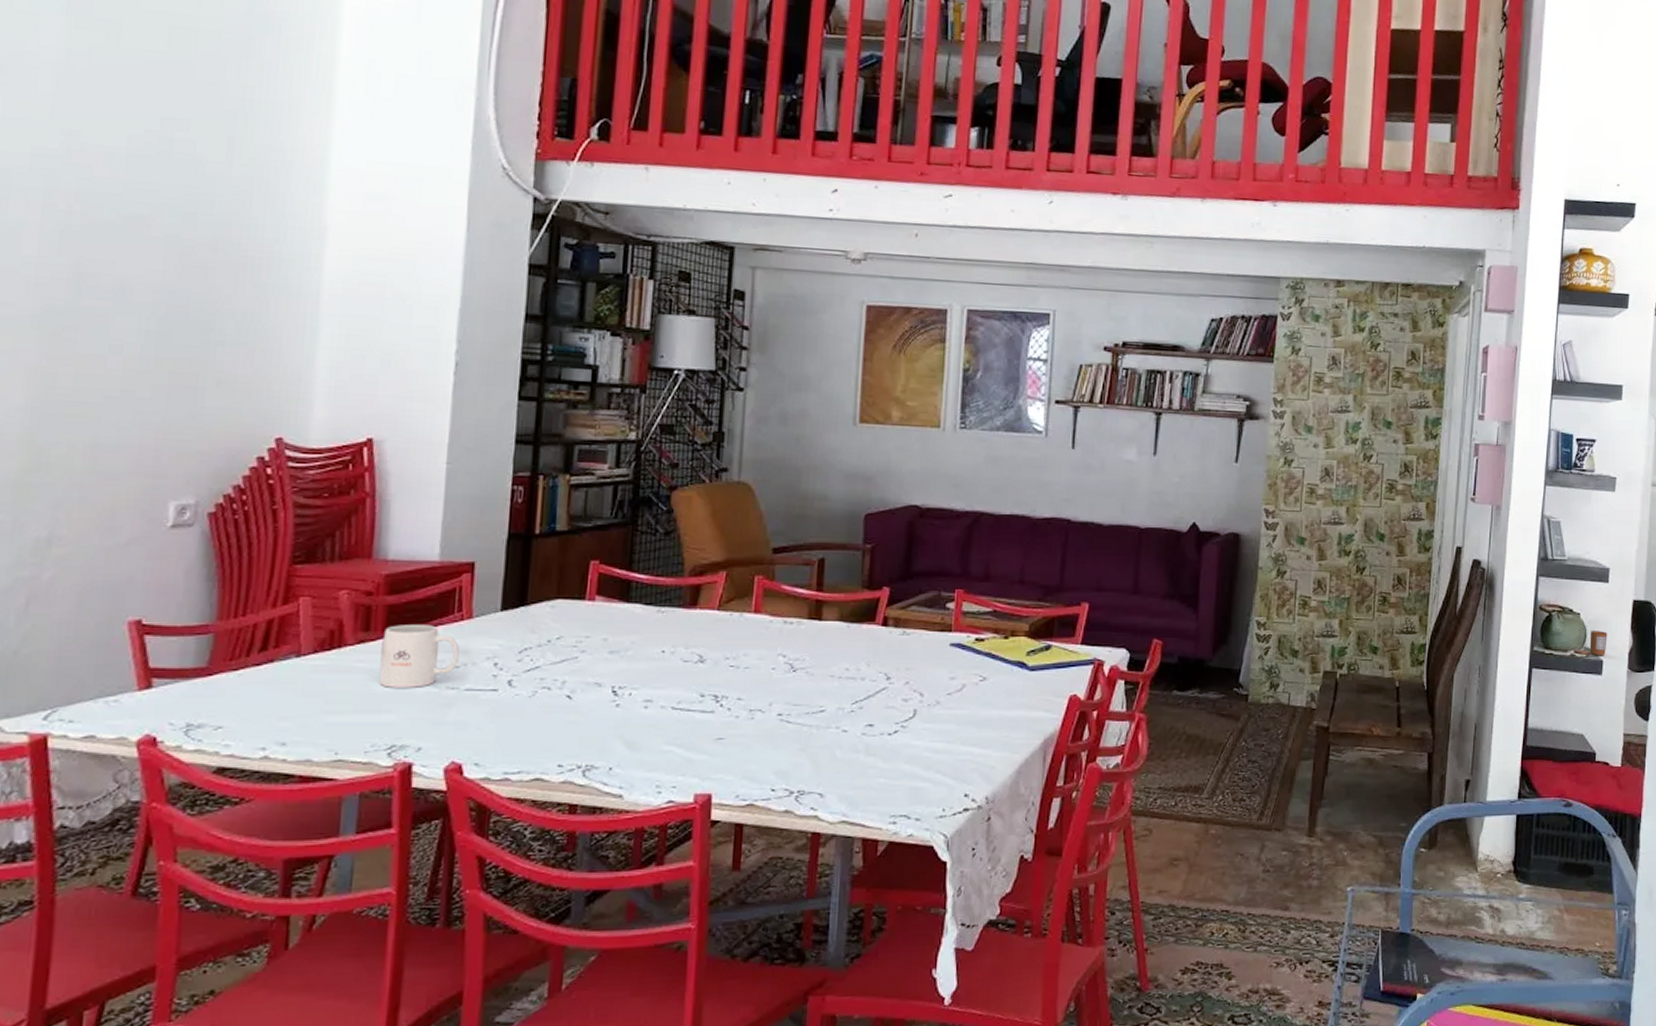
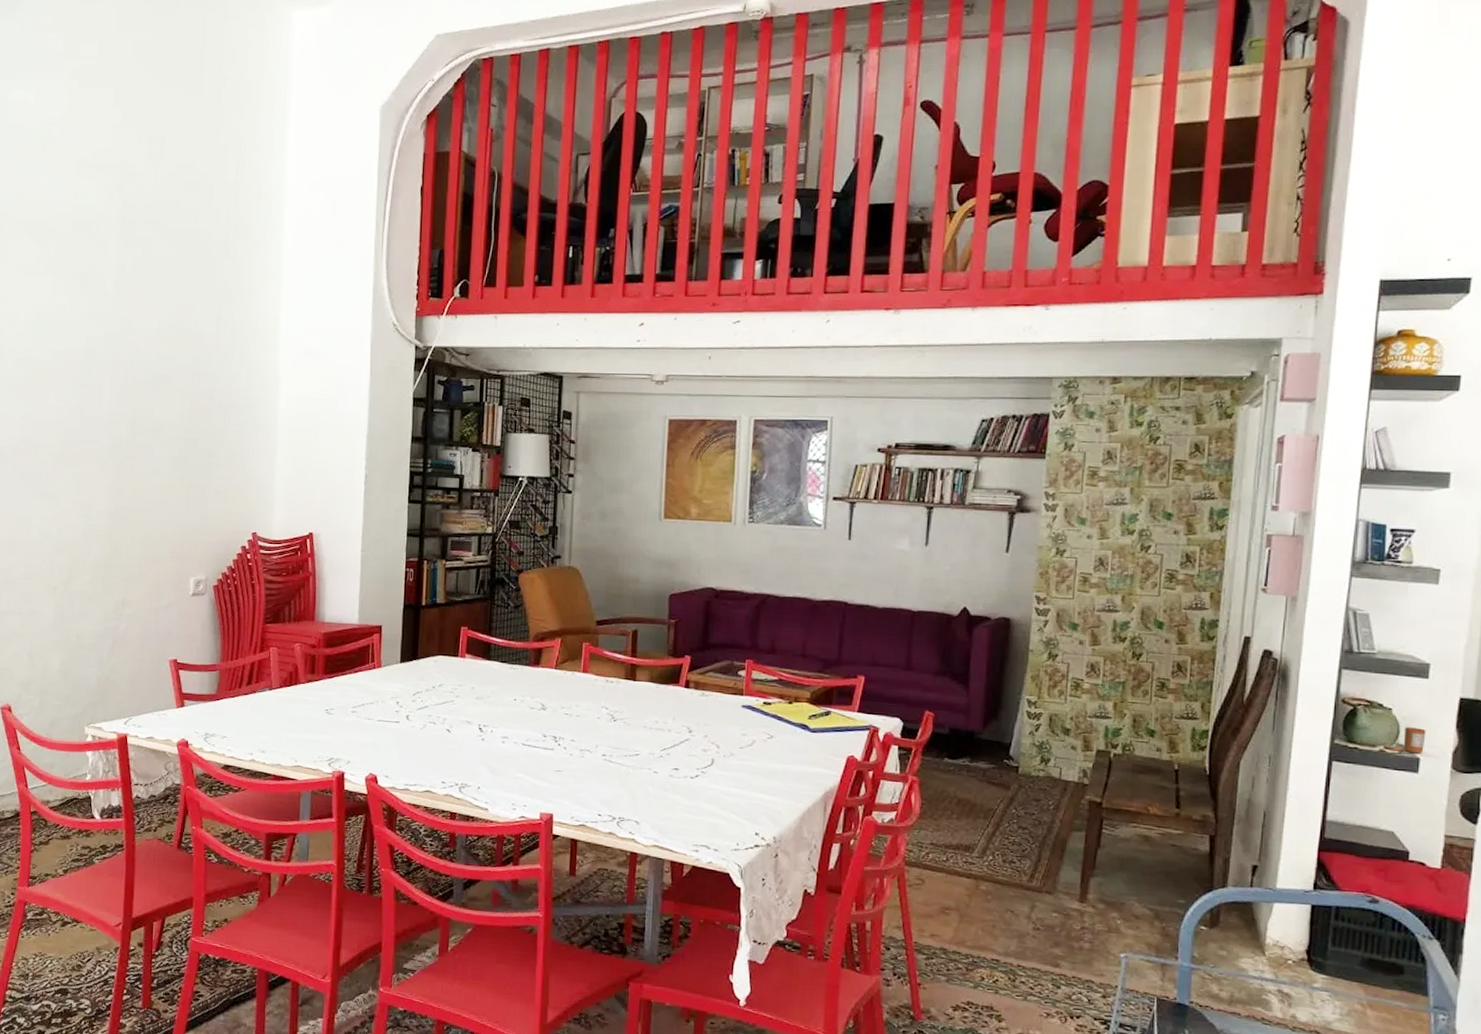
mug: present [379,625,461,689] -> none [322,670,374,718]

